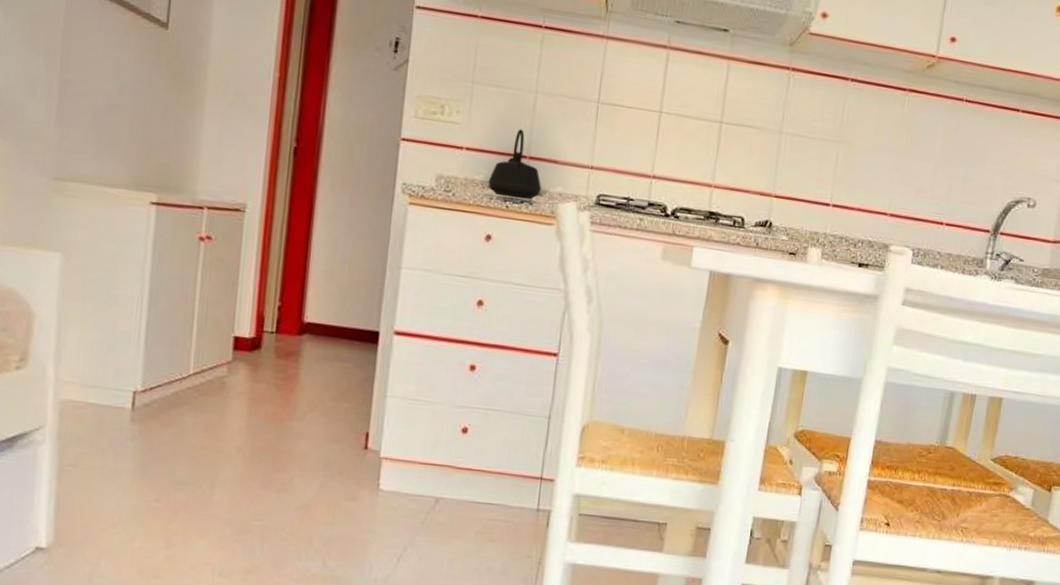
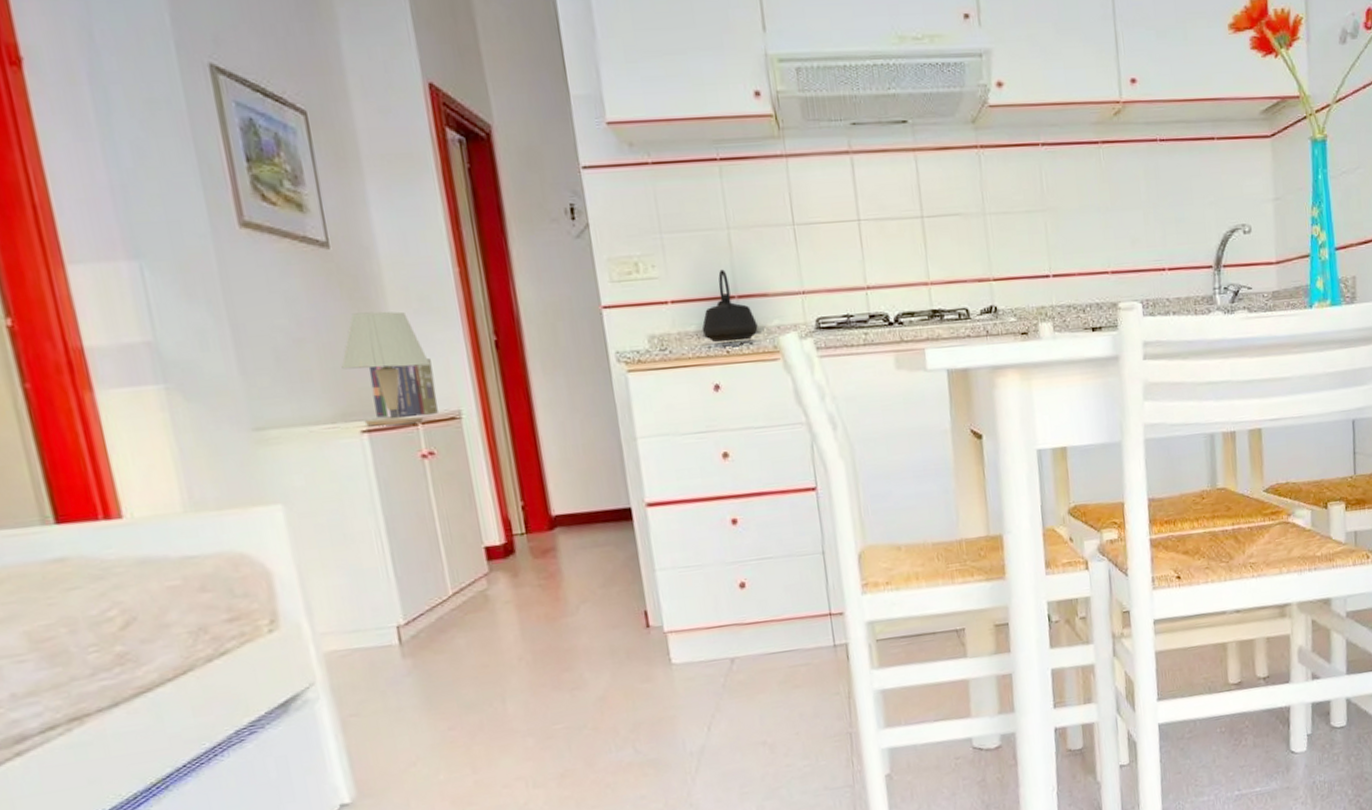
table lamp: none [149,93,230,208] -> present [341,311,430,427]
books: none [169,145,231,203] -> present [368,358,438,418]

